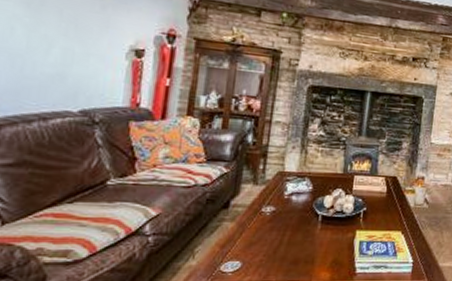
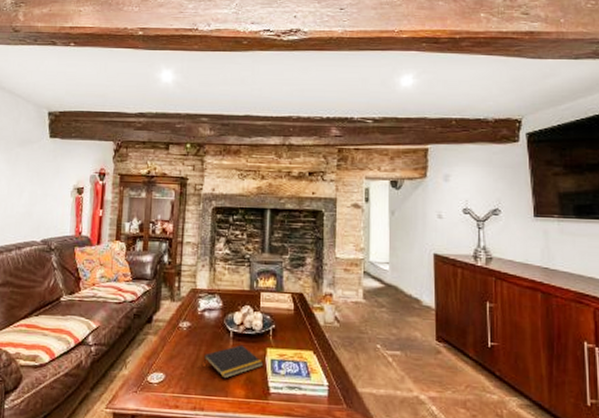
notepad: none [287,228,352,263] -> present [203,344,264,379]

